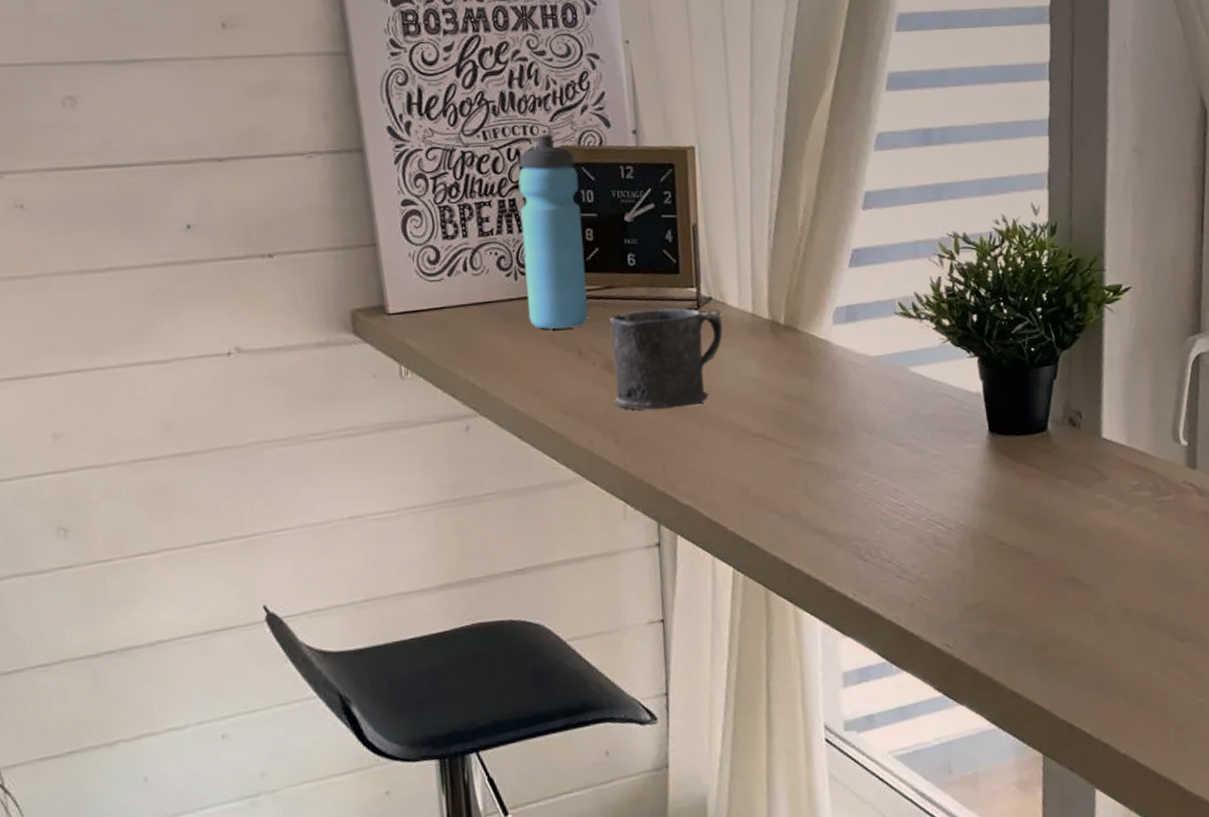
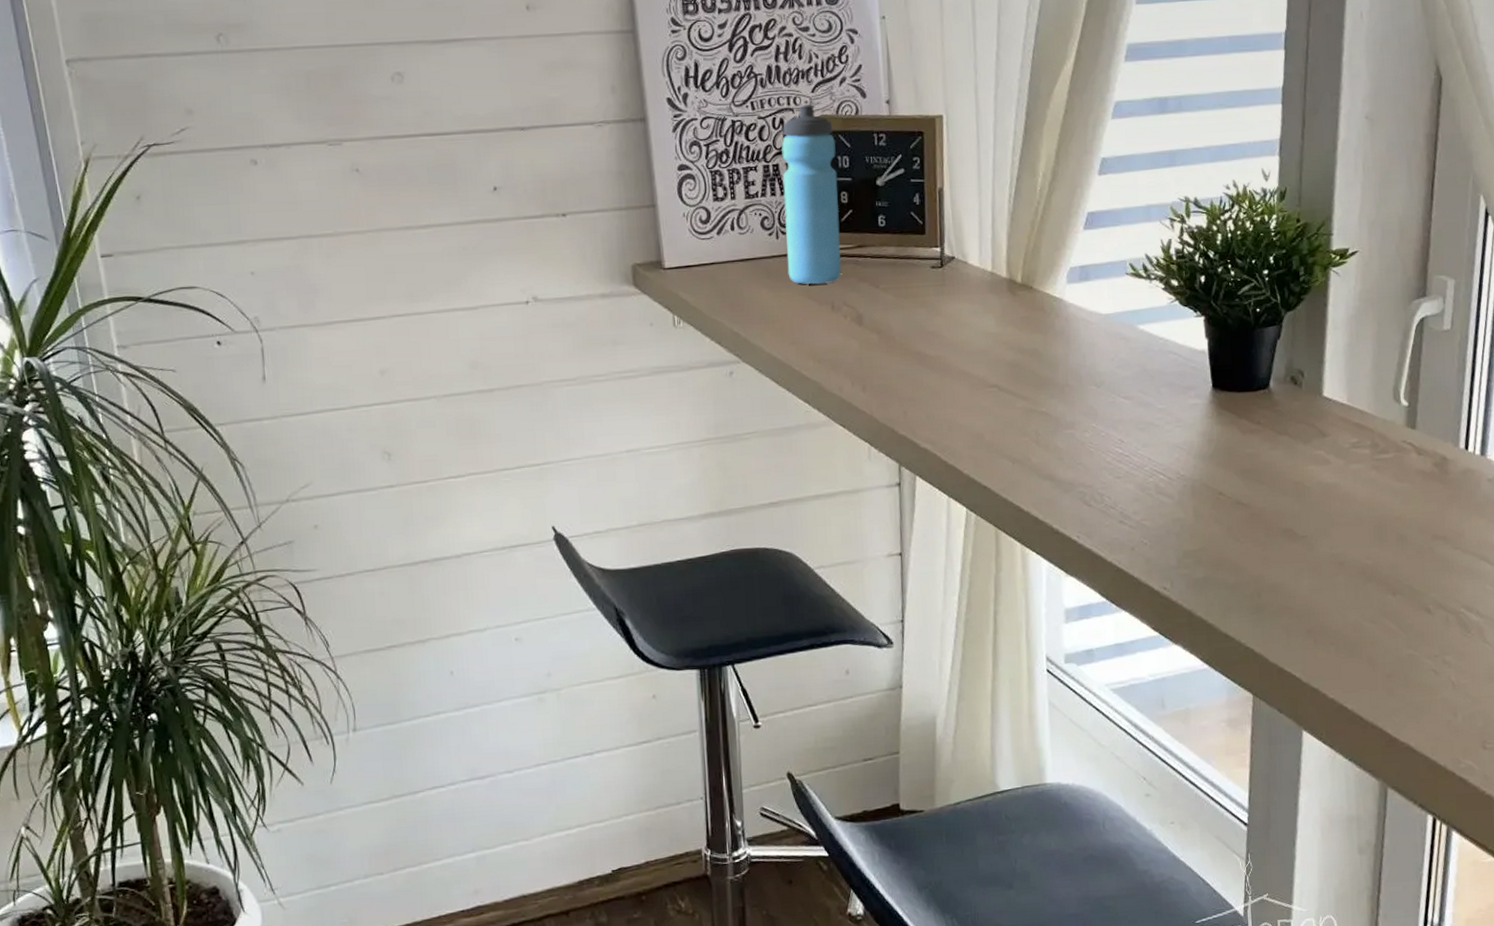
mug: present [610,308,723,410] -> none [861,266,964,360]

